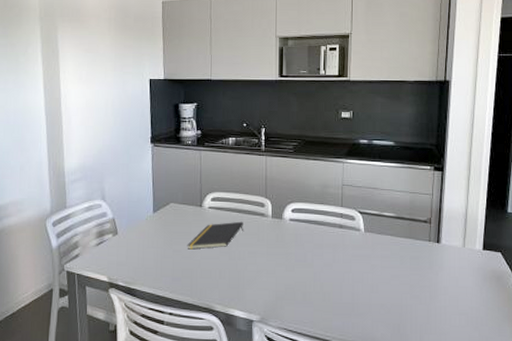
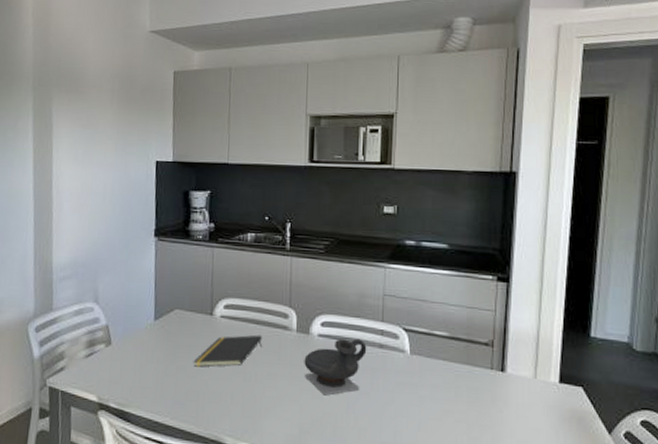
teapot: none [278,221,329,268] -> present [304,338,367,396]

